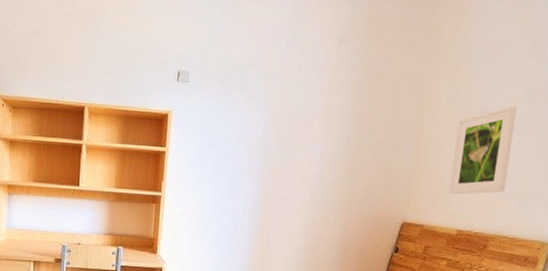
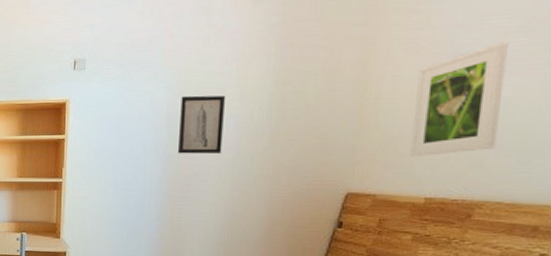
wall art: none [269,120,312,179] -> present [177,95,225,154]

